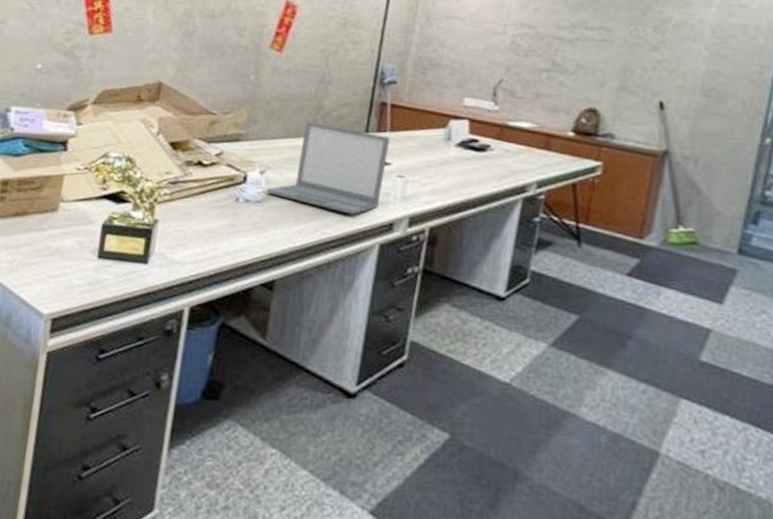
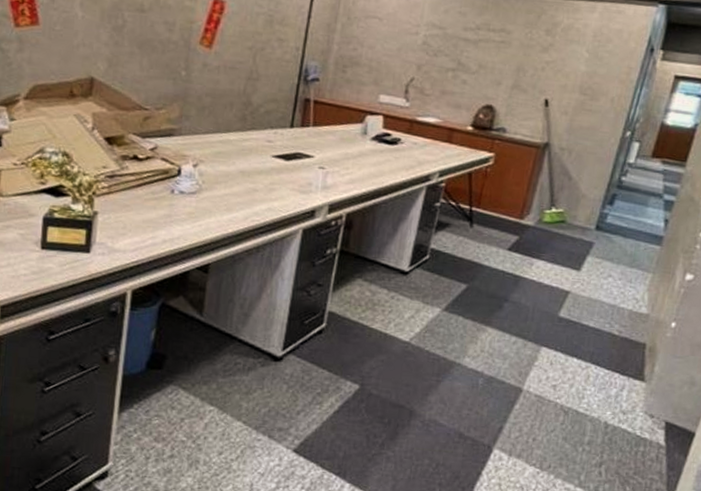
laptop: present [265,121,390,215] -> none [199,116,313,204]

